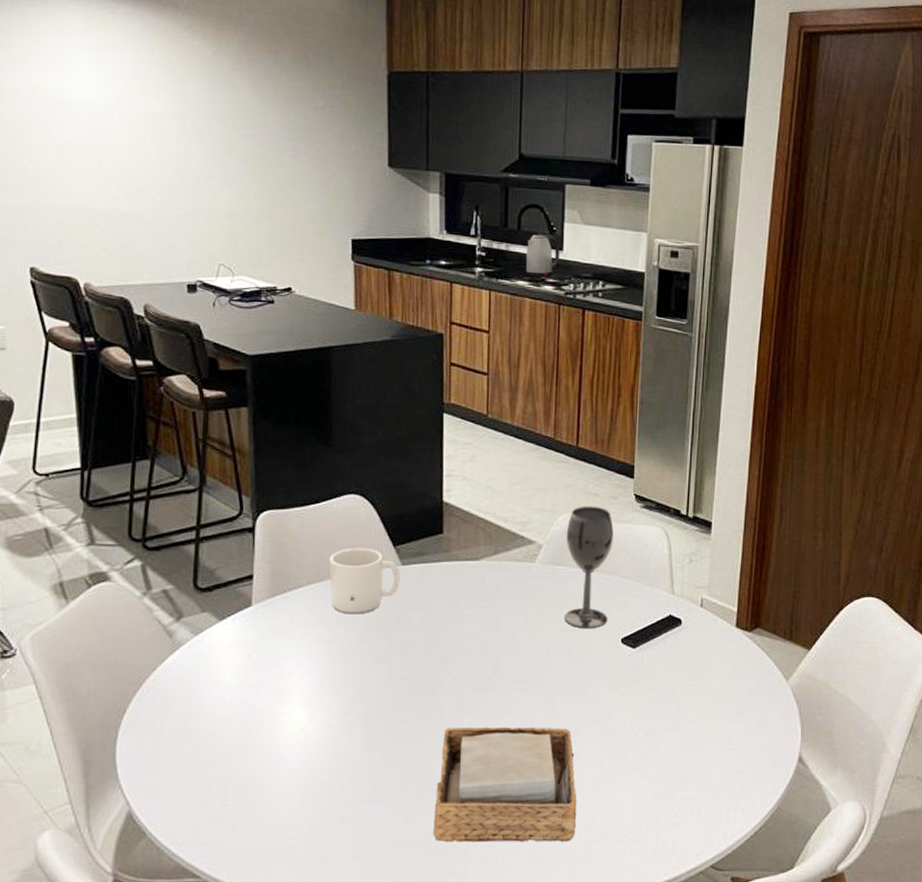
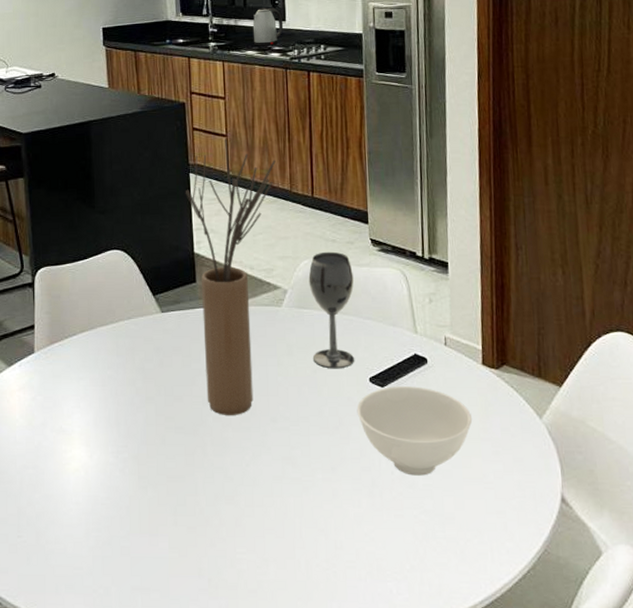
mug: present [329,547,401,614] -> none [98,298,161,359]
napkin holder: present [433,726,577,842] -> none [204,464,341,580]
vase: none [437,377,540,676] -> present [185,138,276,415]
bowl: none [605,648,721,737] -> present [356,386,473,476]

